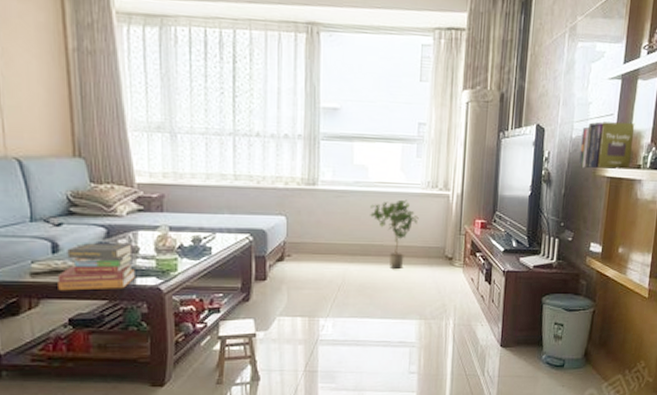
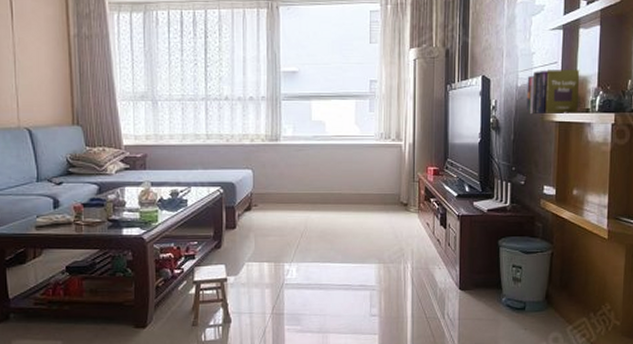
books: present [57,243,135,291] -> none [57,199,122,241]
potted plant: present [370,199,419,269] -> none [328,150,374,215]

